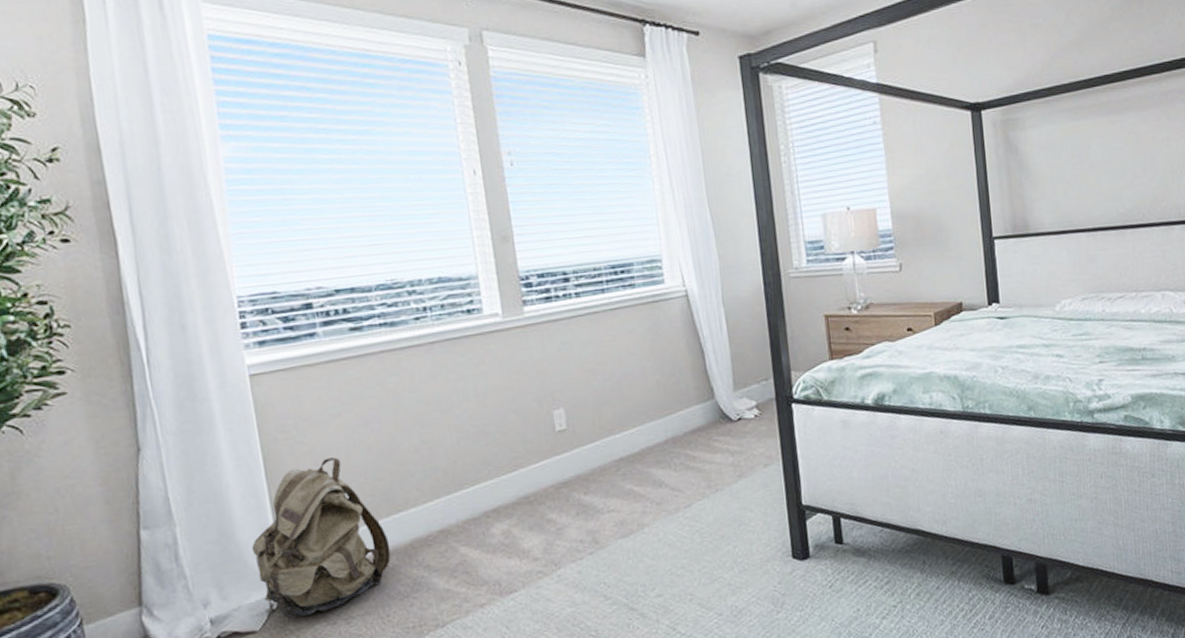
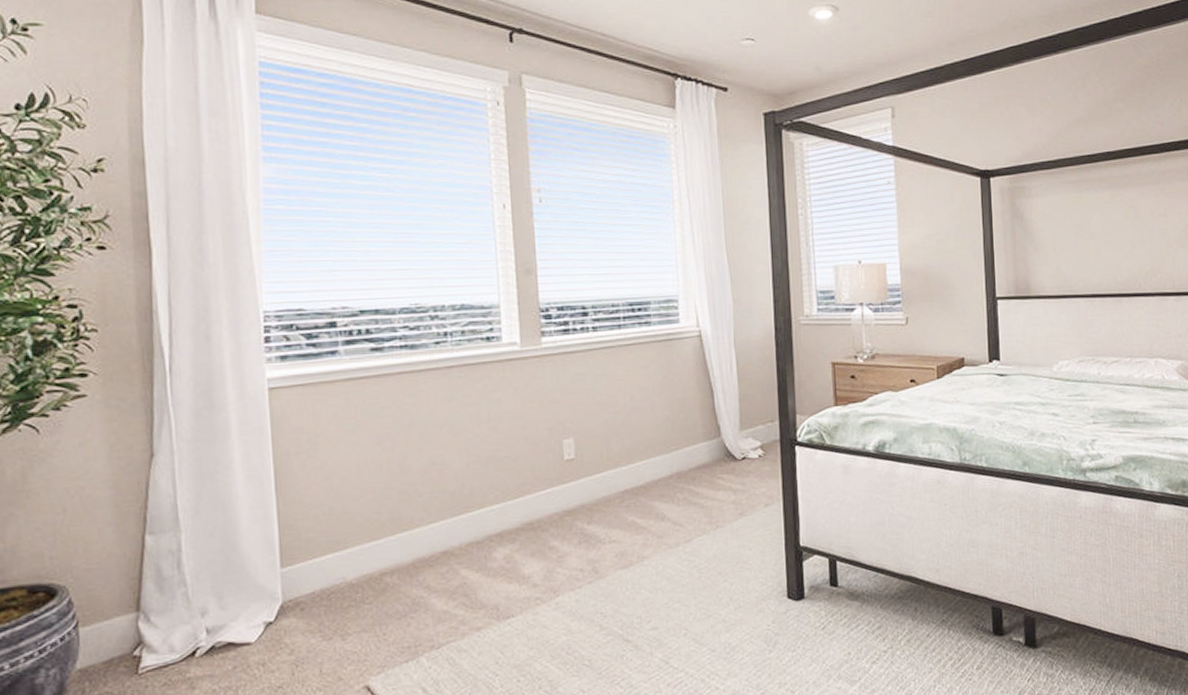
backpack: present [251,457,391,619] -> none [254,473,393,633]

